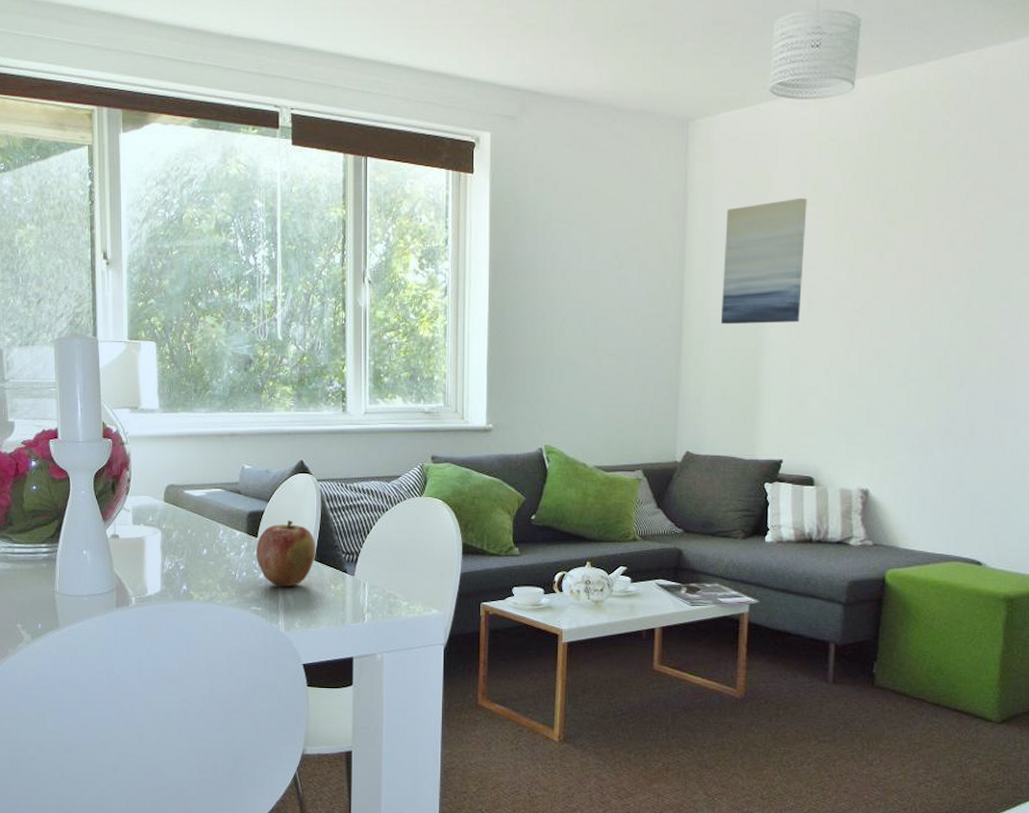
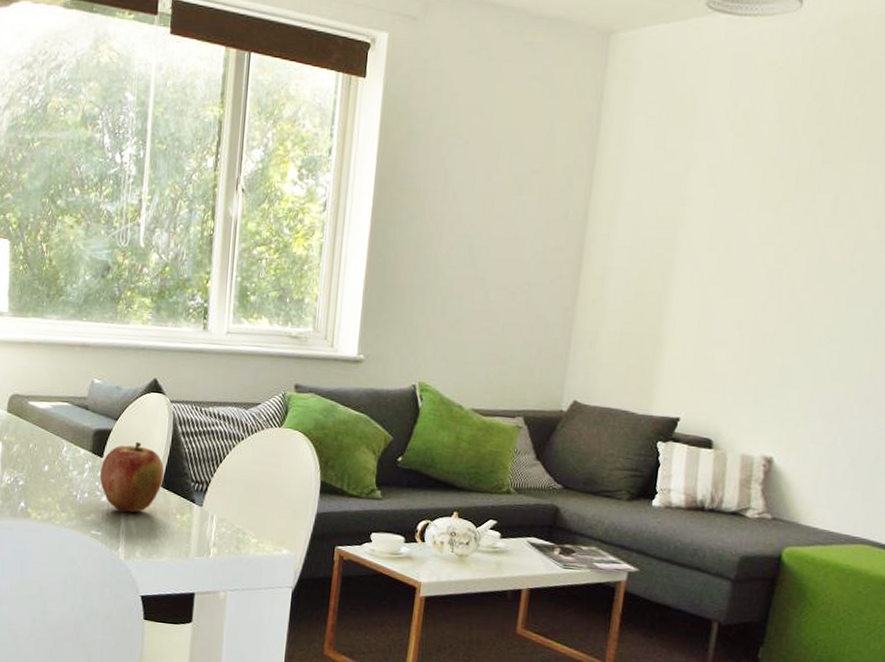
wall art: present [720,197,807,325] -> none [625,127,736,267]

